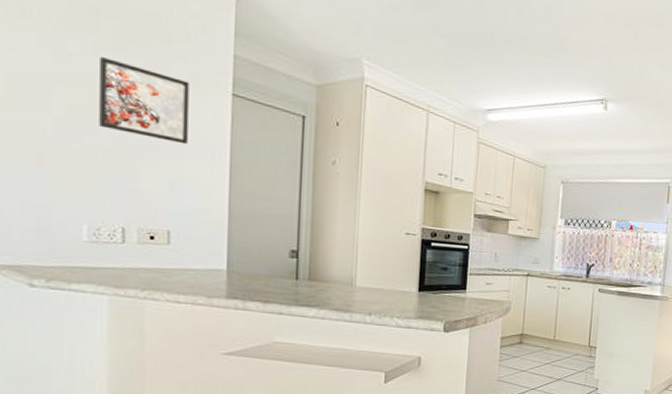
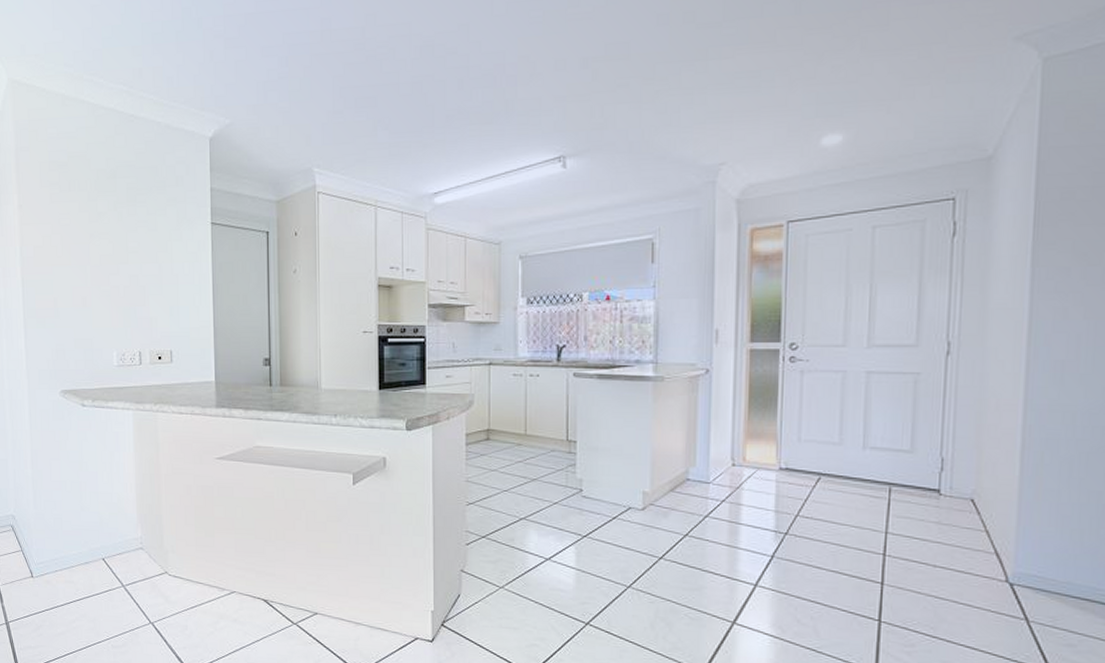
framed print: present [99,57,189,145] -> none [118,211,181,274]

